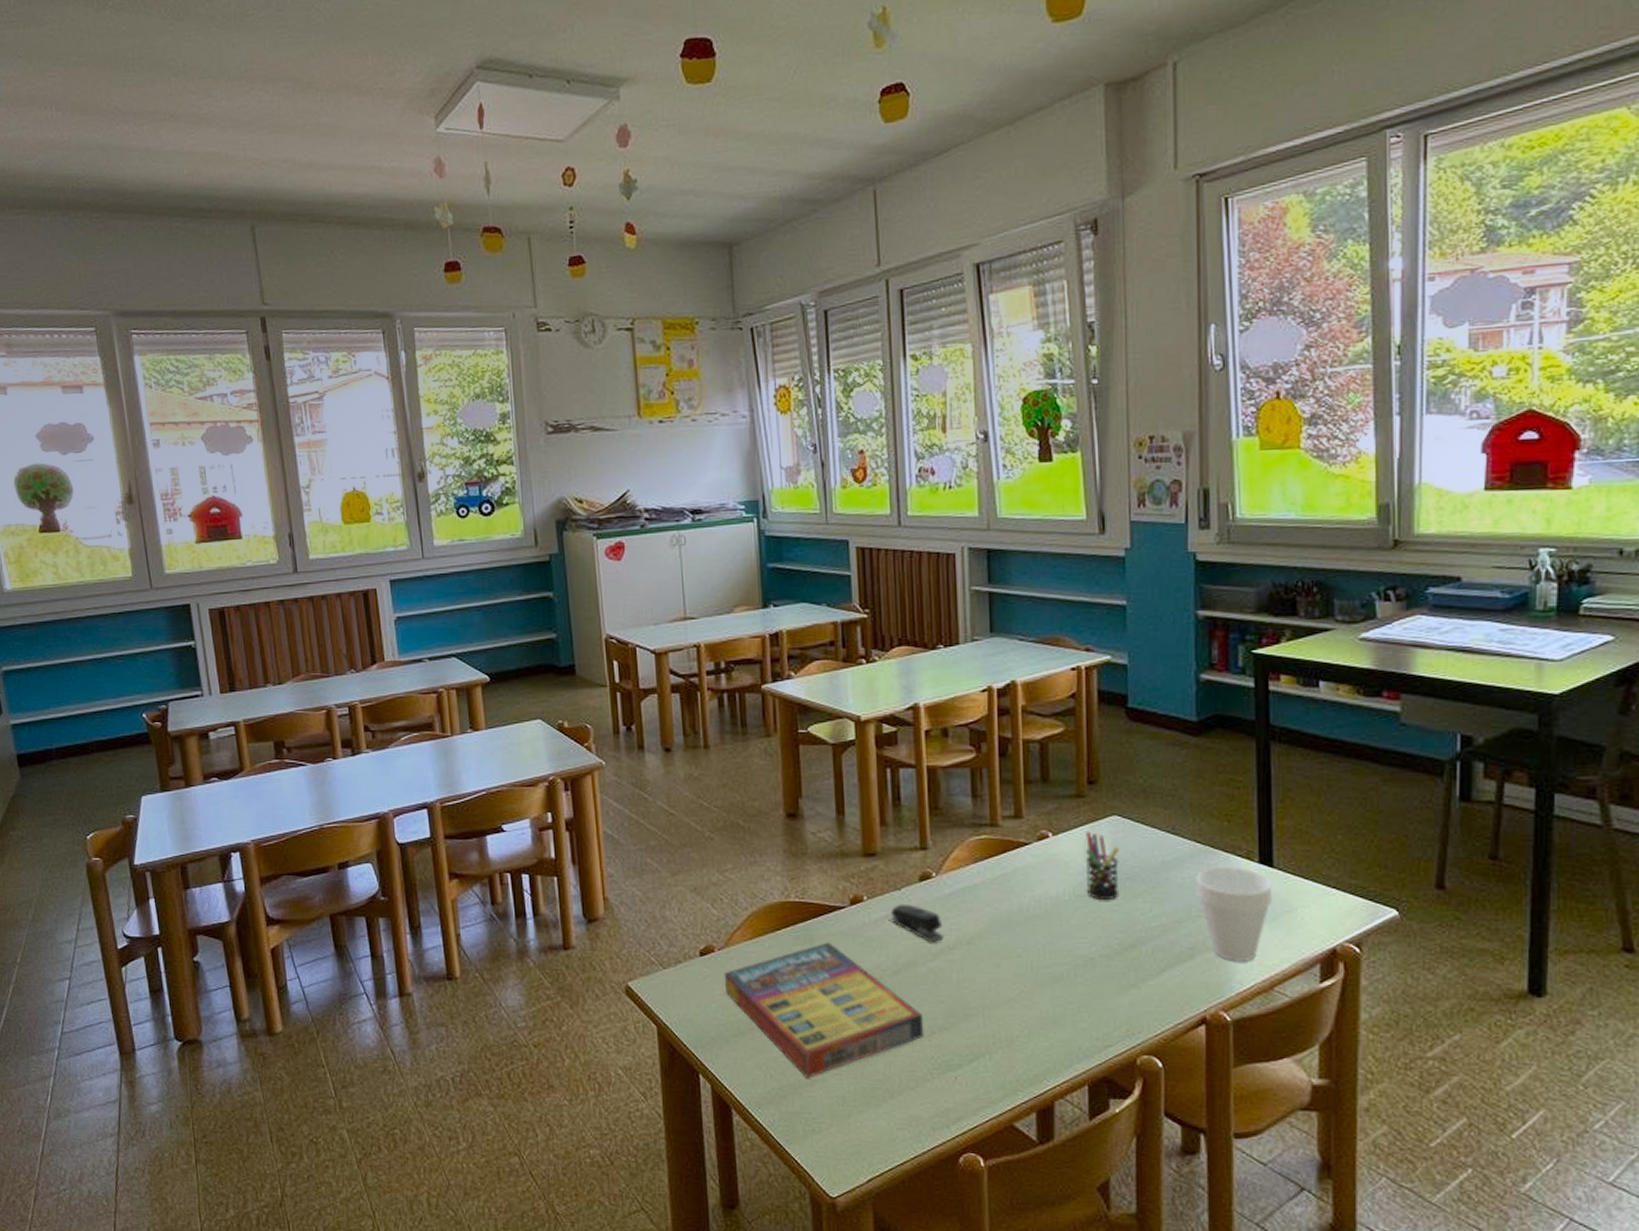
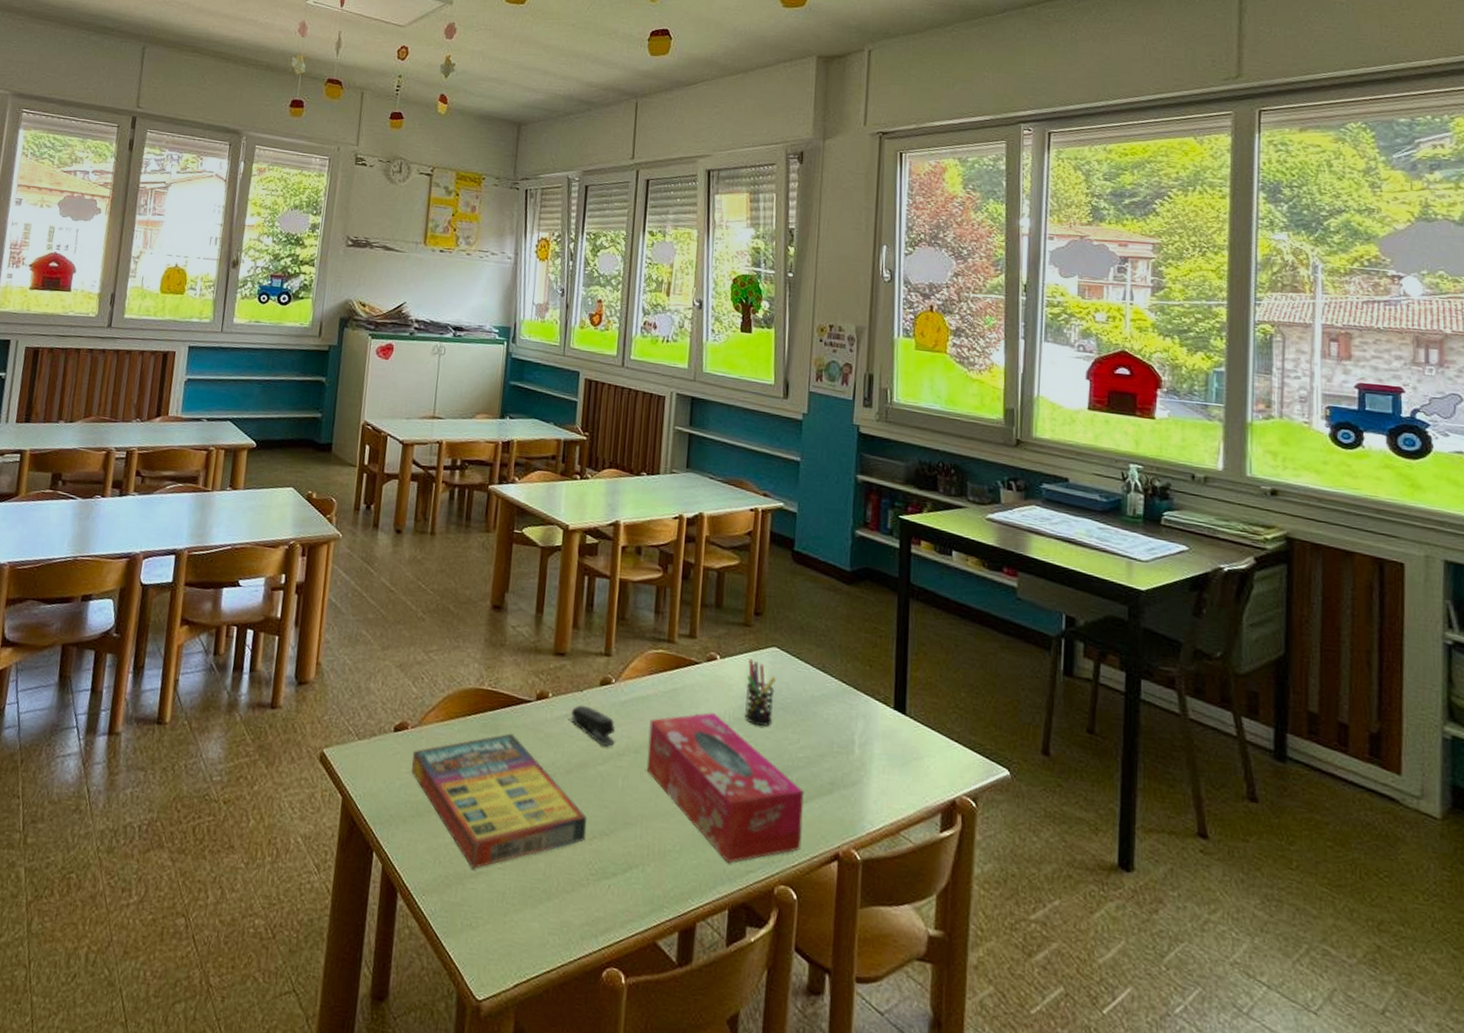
tissue box: none [980,892,1163,1041] -> present [646,712,804,864]
cup: present [1196,866,1273,961] -> none [839,707,904,803]

